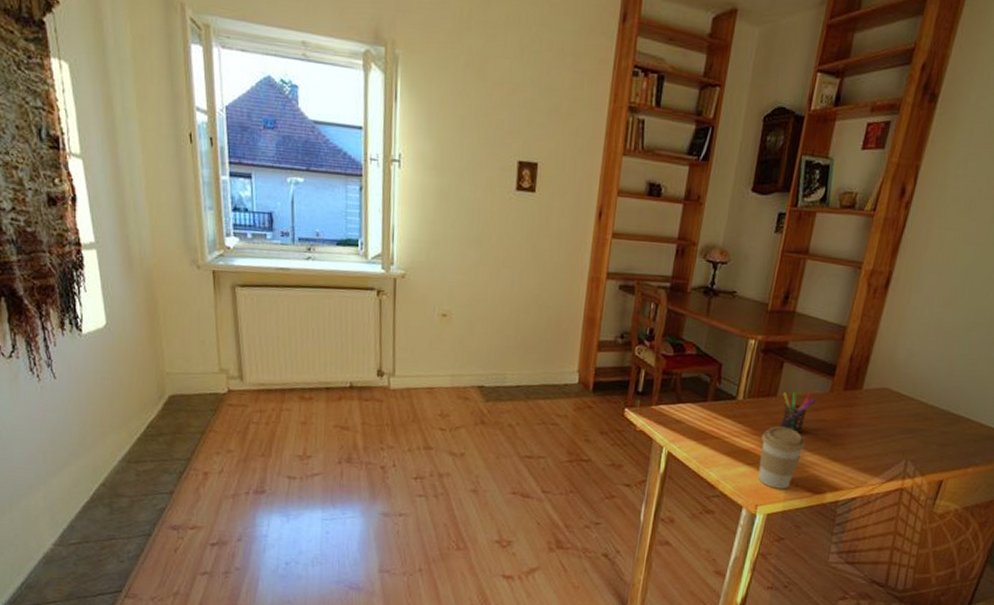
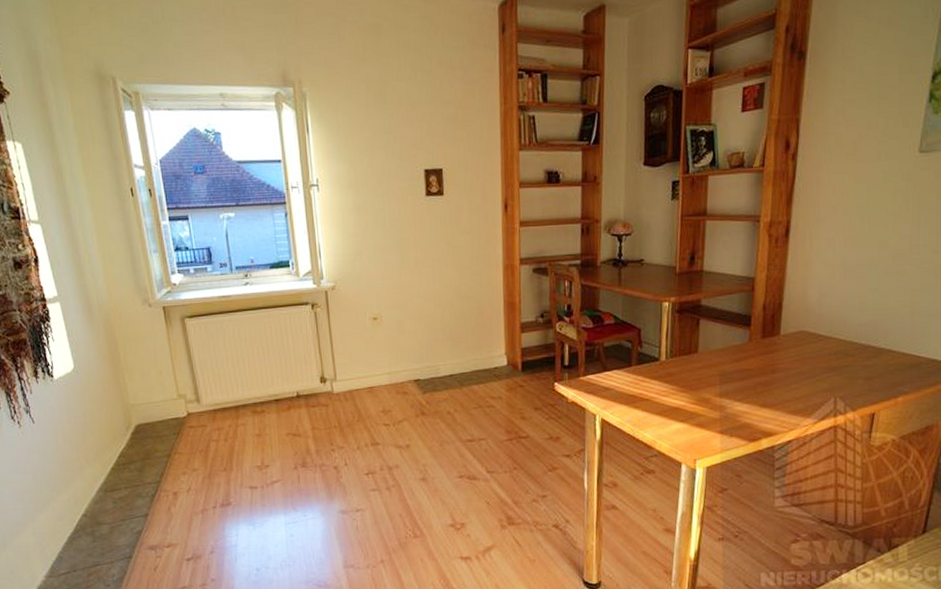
coffee cup: present [758,426,806,489] -> none [690,381,733,441]
pen holder: present [780,392,816,434] -> none [704,344,737,385]

